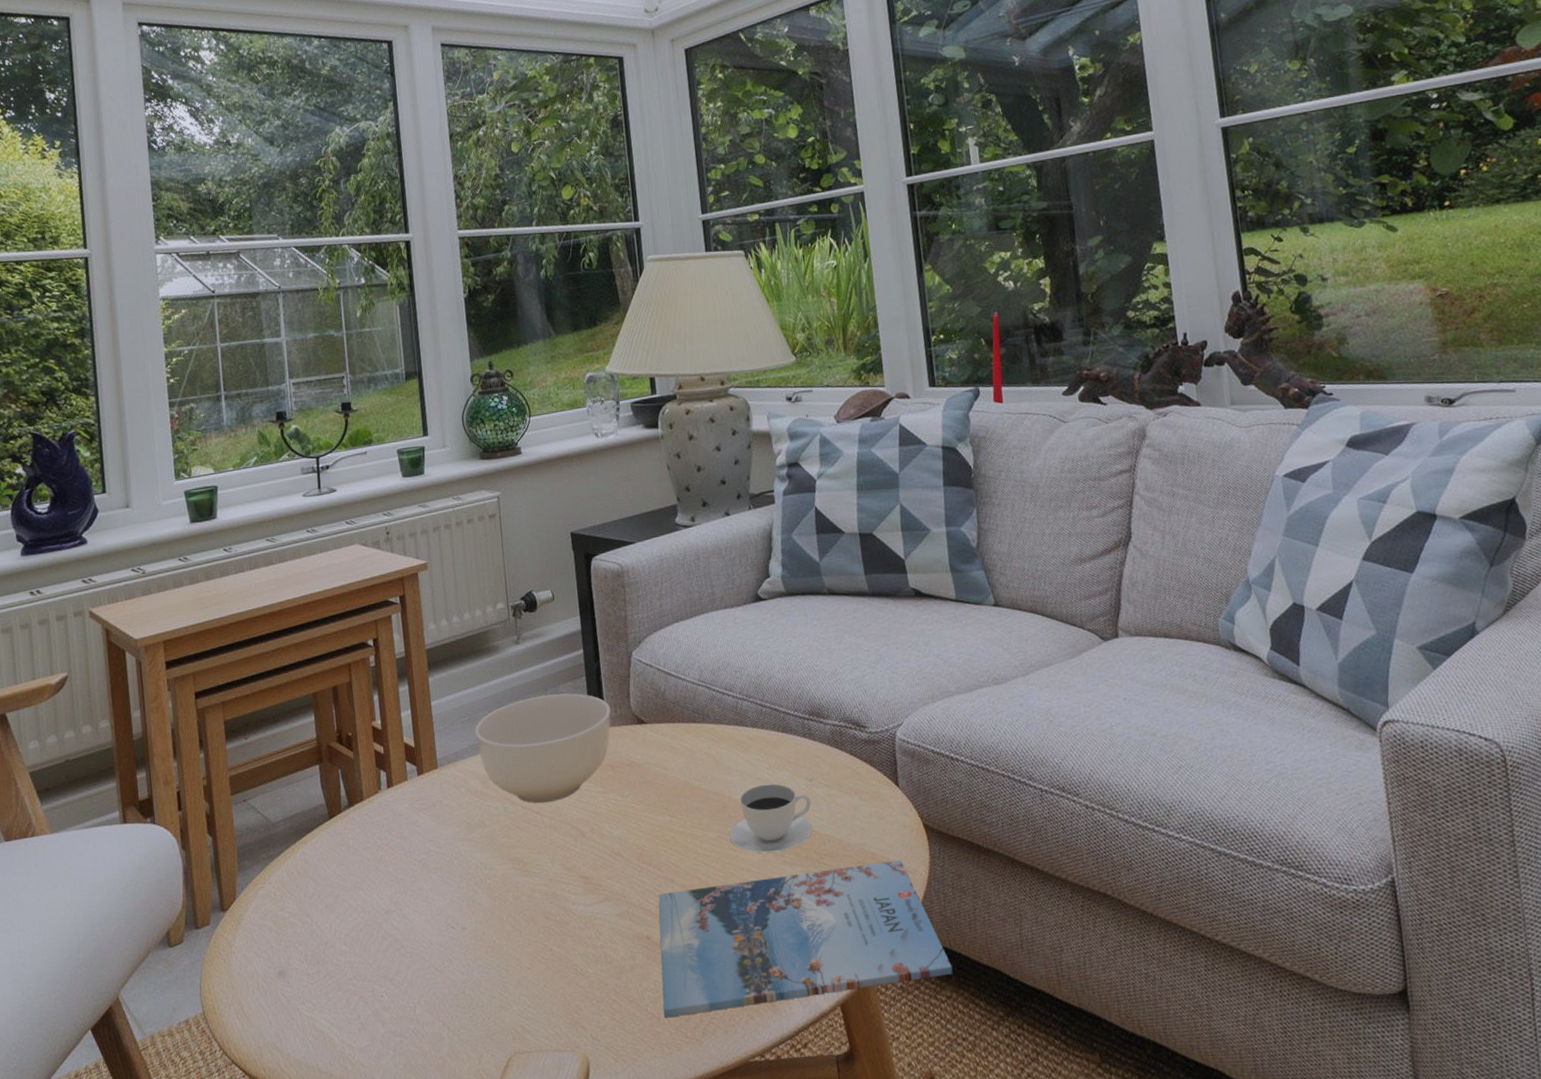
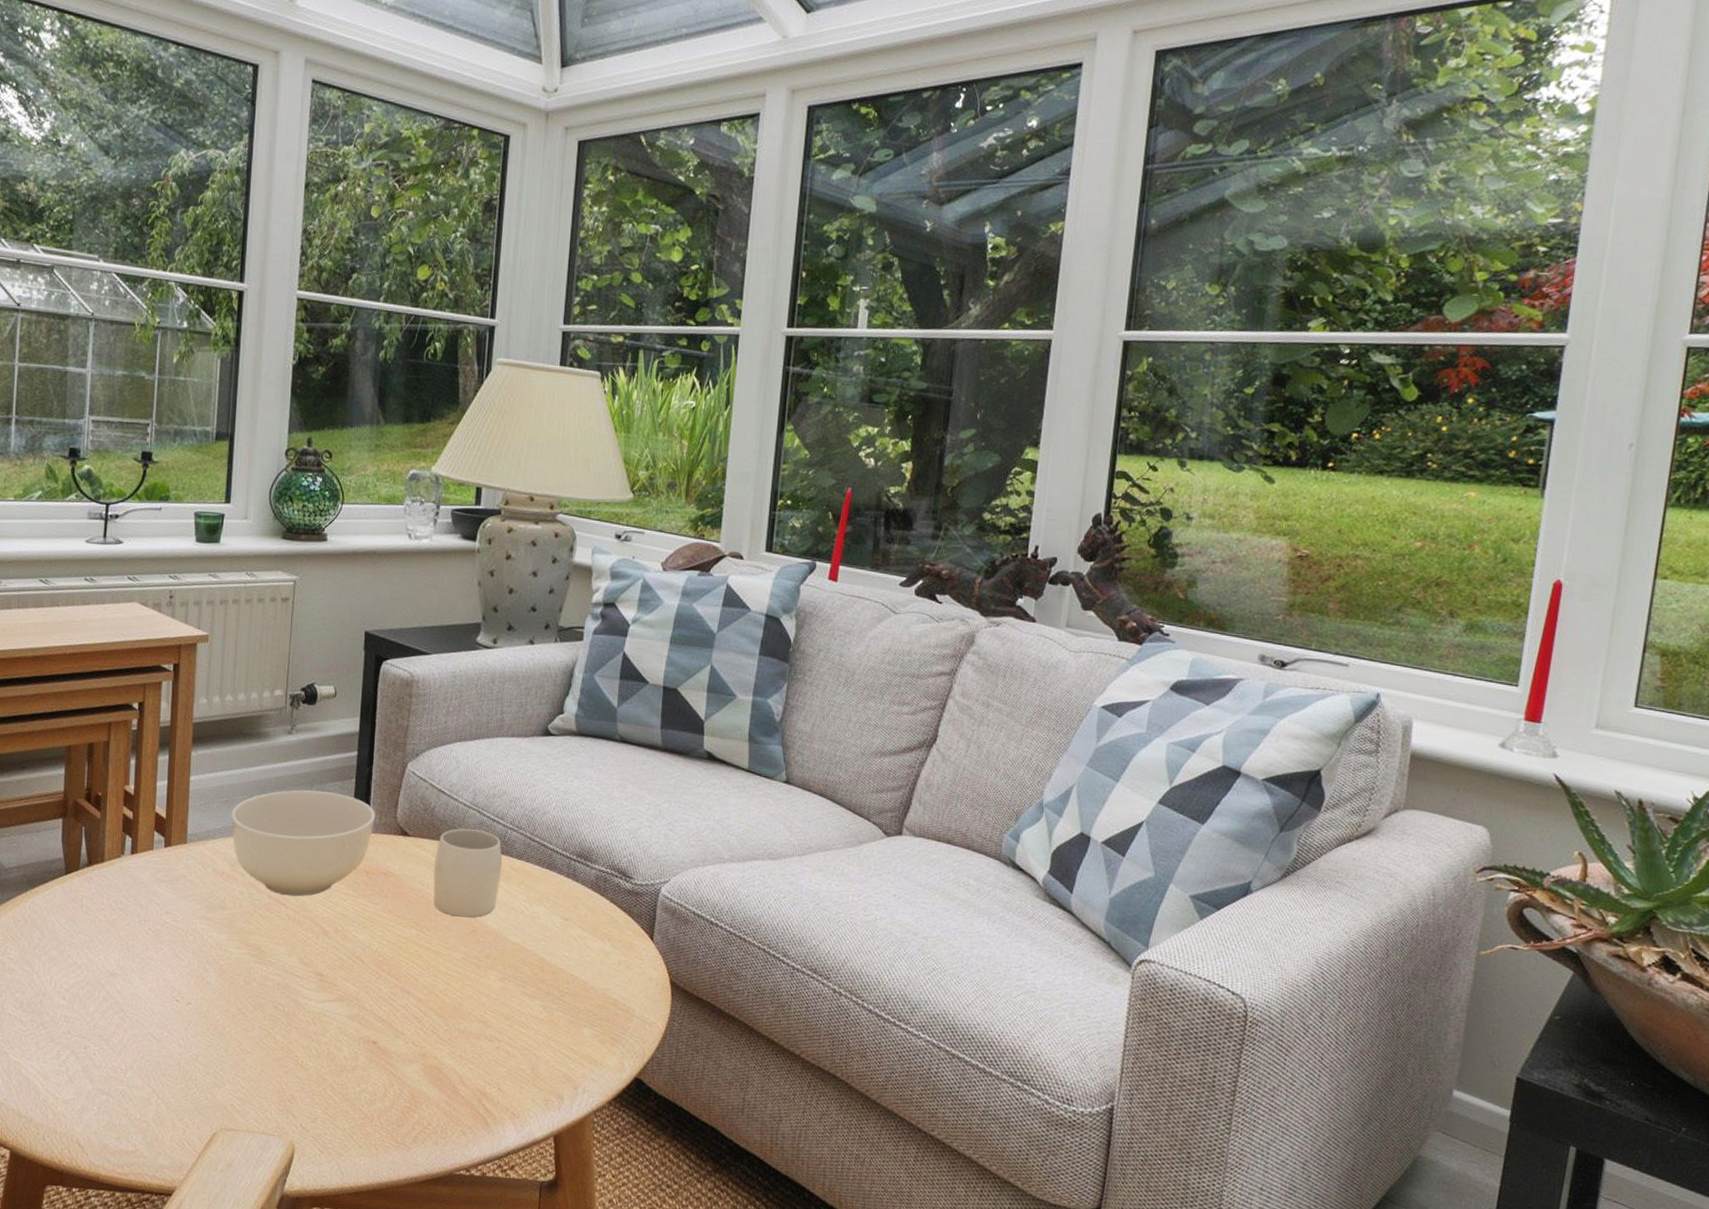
magazine: present [658,859,953,1018] -> none [378,1002,671,1126]
mug: none [673,705,741,796] -> present [433,828,503,918]
teacup: present [729,783,813,853] -> none [474,915,563,983]

